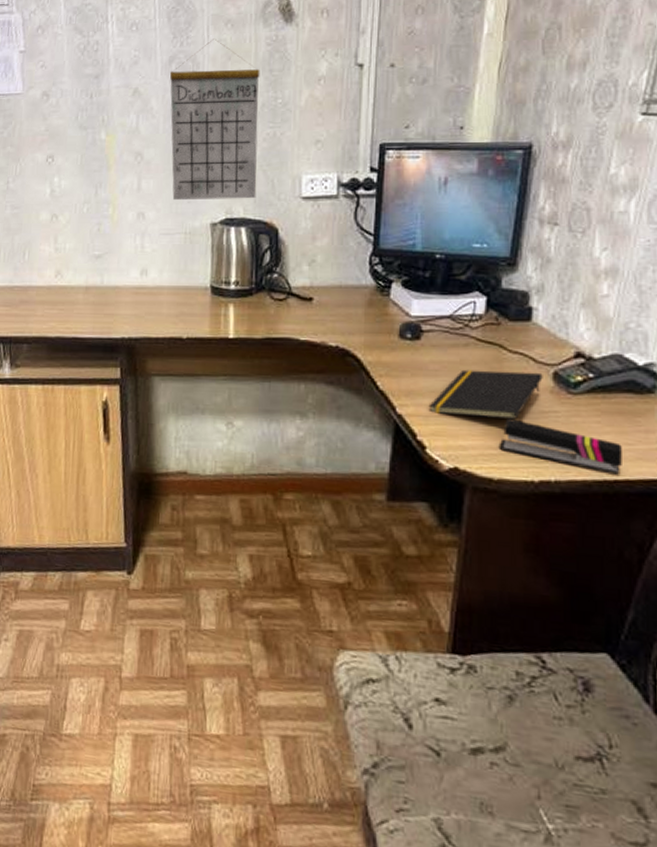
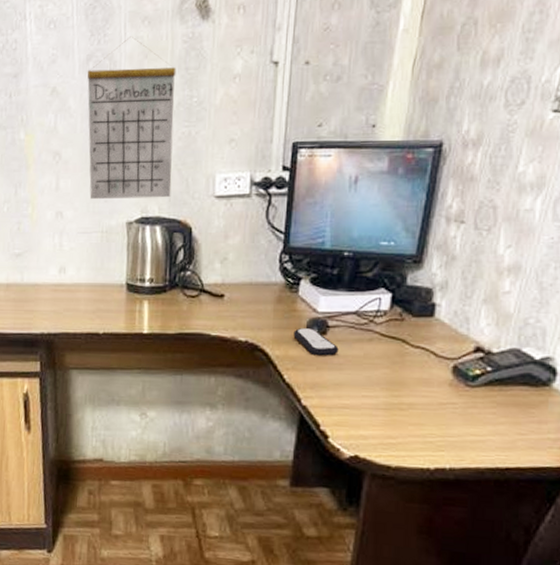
remote control: none [386,333,434,362] -> present [293,328,339,356]
notepad: present [428,369,543,419] -> none [332,363,443,410]
stapler: present [498,418,622,475] -> none [397,410,515,463]

